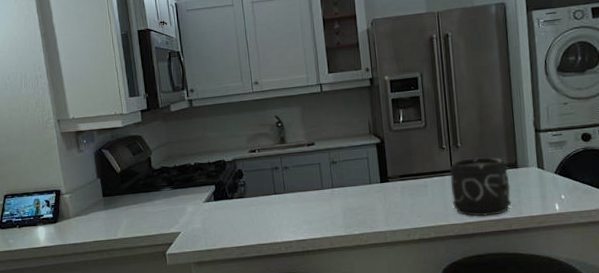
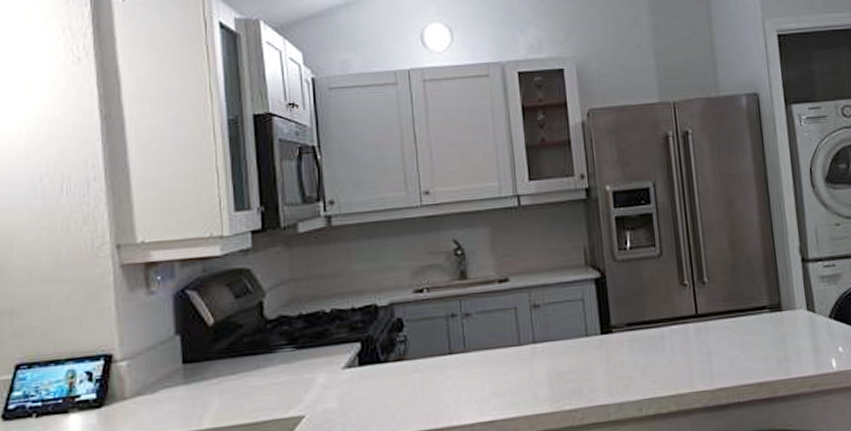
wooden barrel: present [449,157,512,217] -> none [693,296,776,380]

